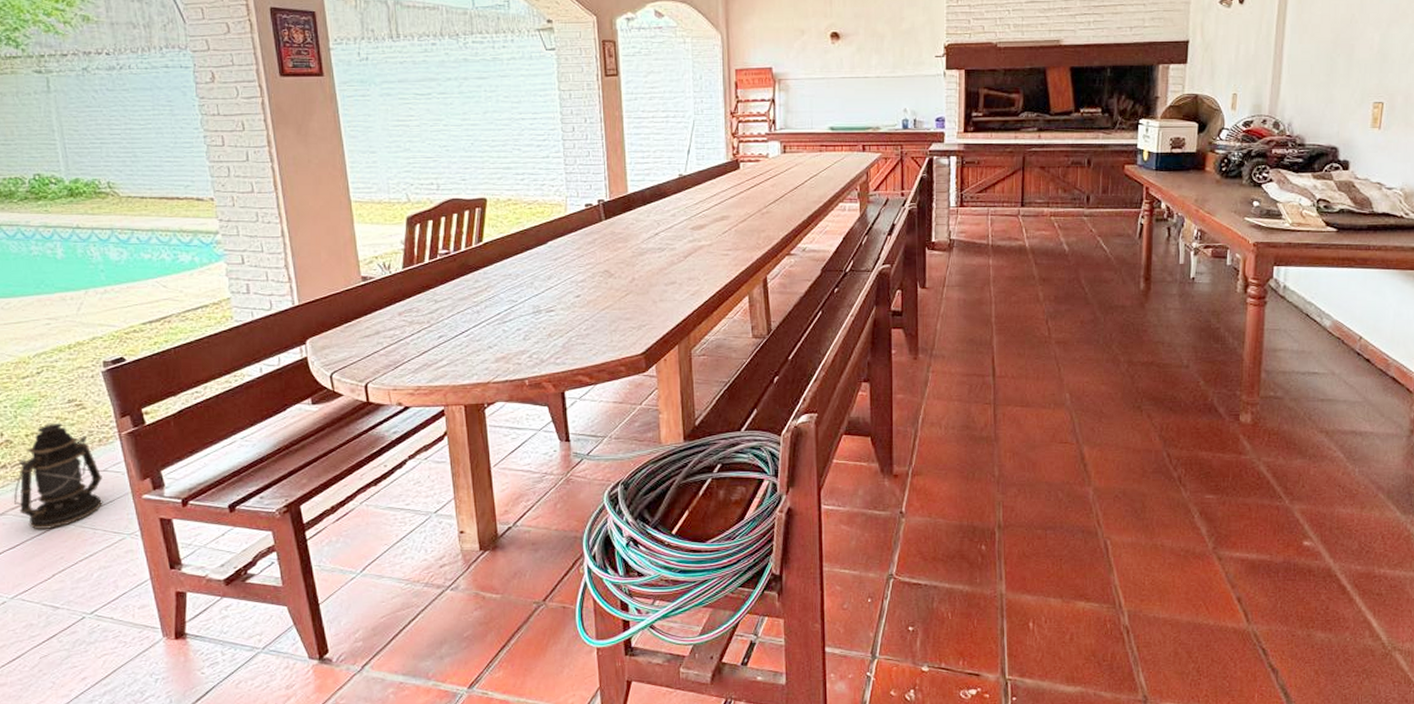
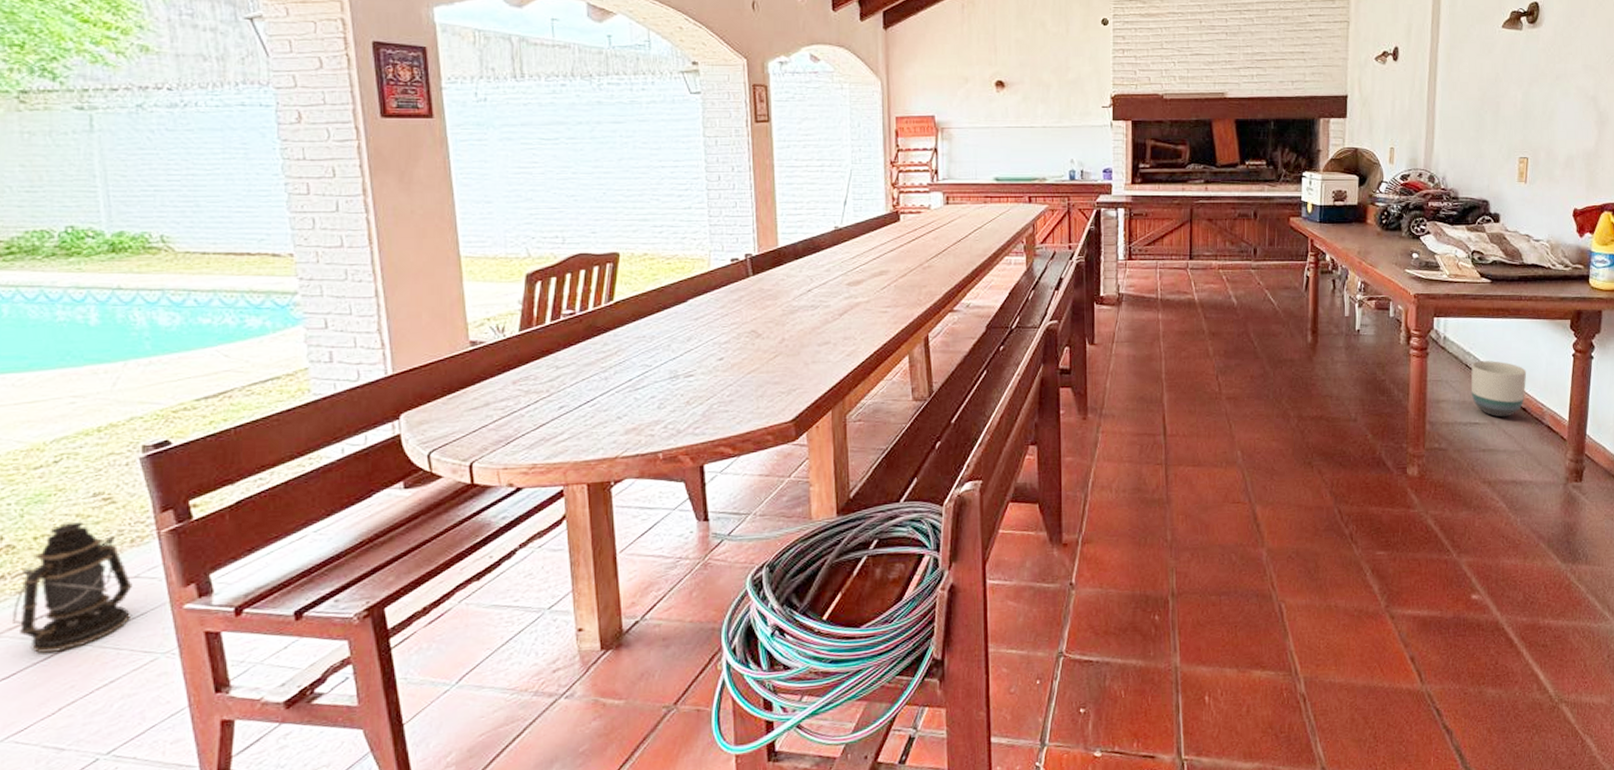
planter: none [1310,311,1372,368] -> present [1470,361,1527,417]

